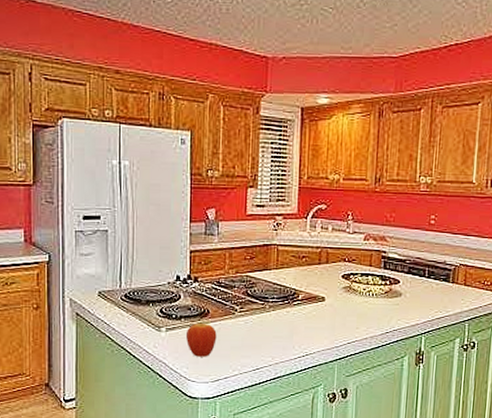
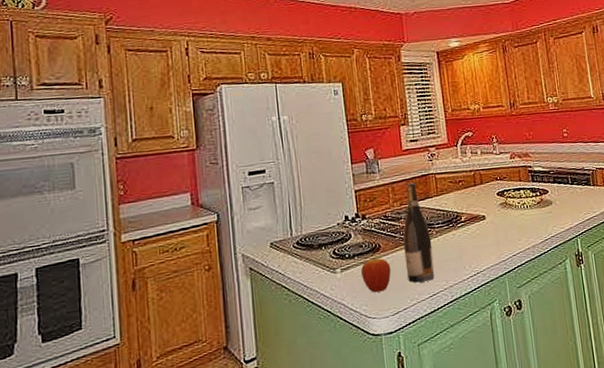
wine bottle: none [232,251,263,354] -> present [402,183,435,283]

